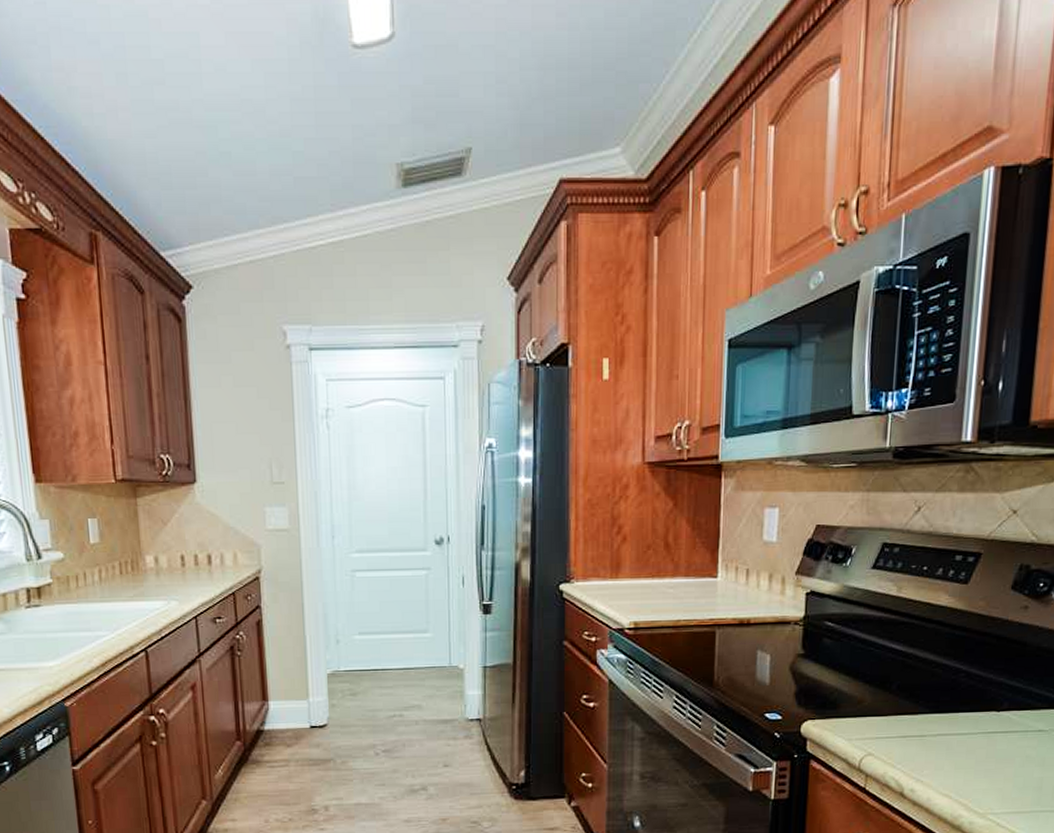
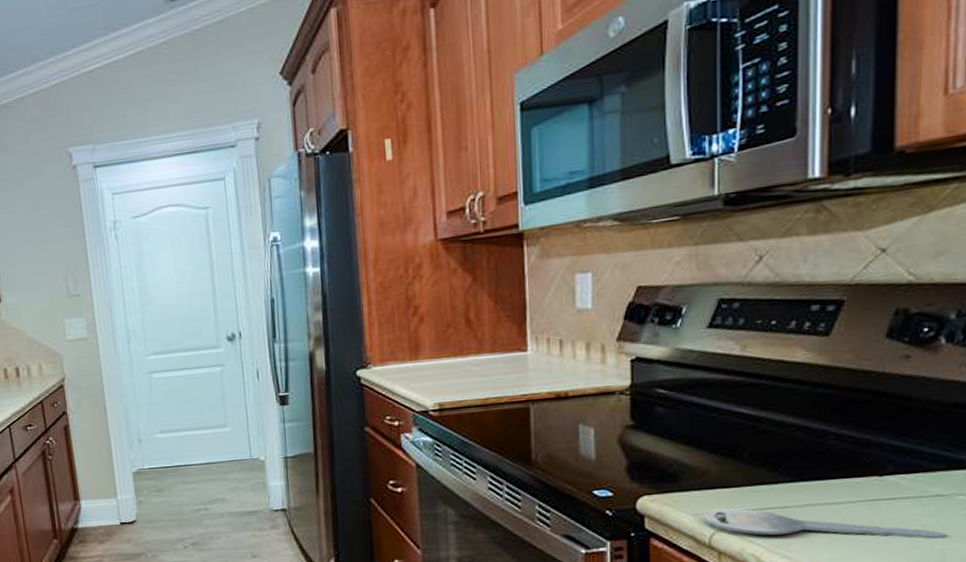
key: none [855,735,1045,769] -> present [702,508,948,539]

